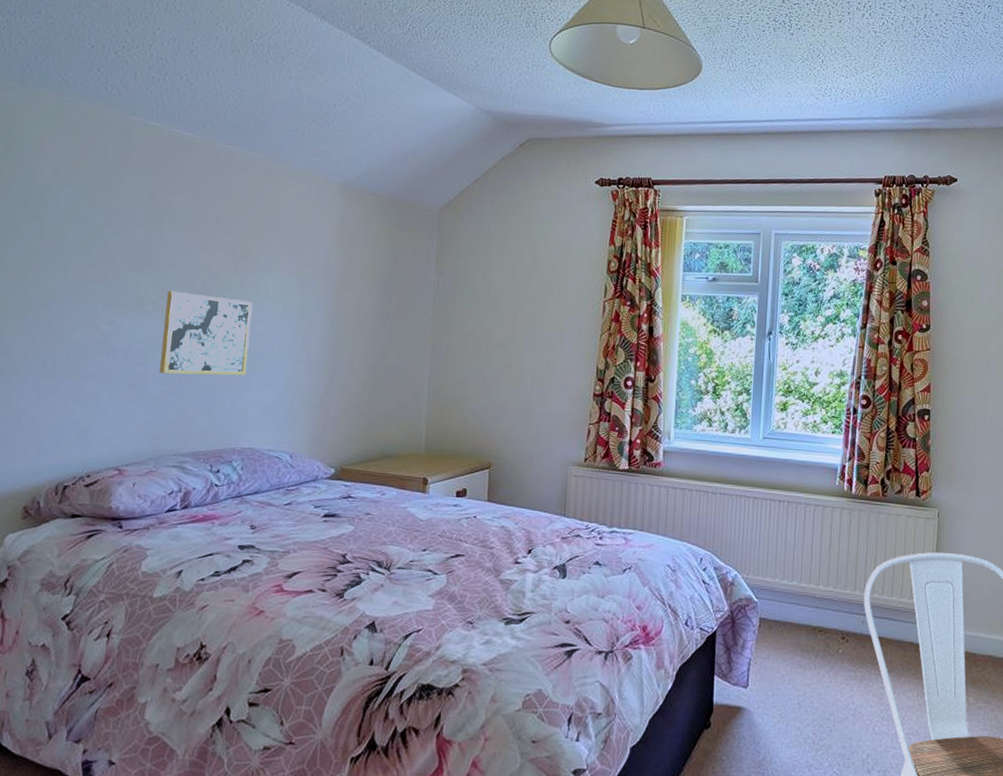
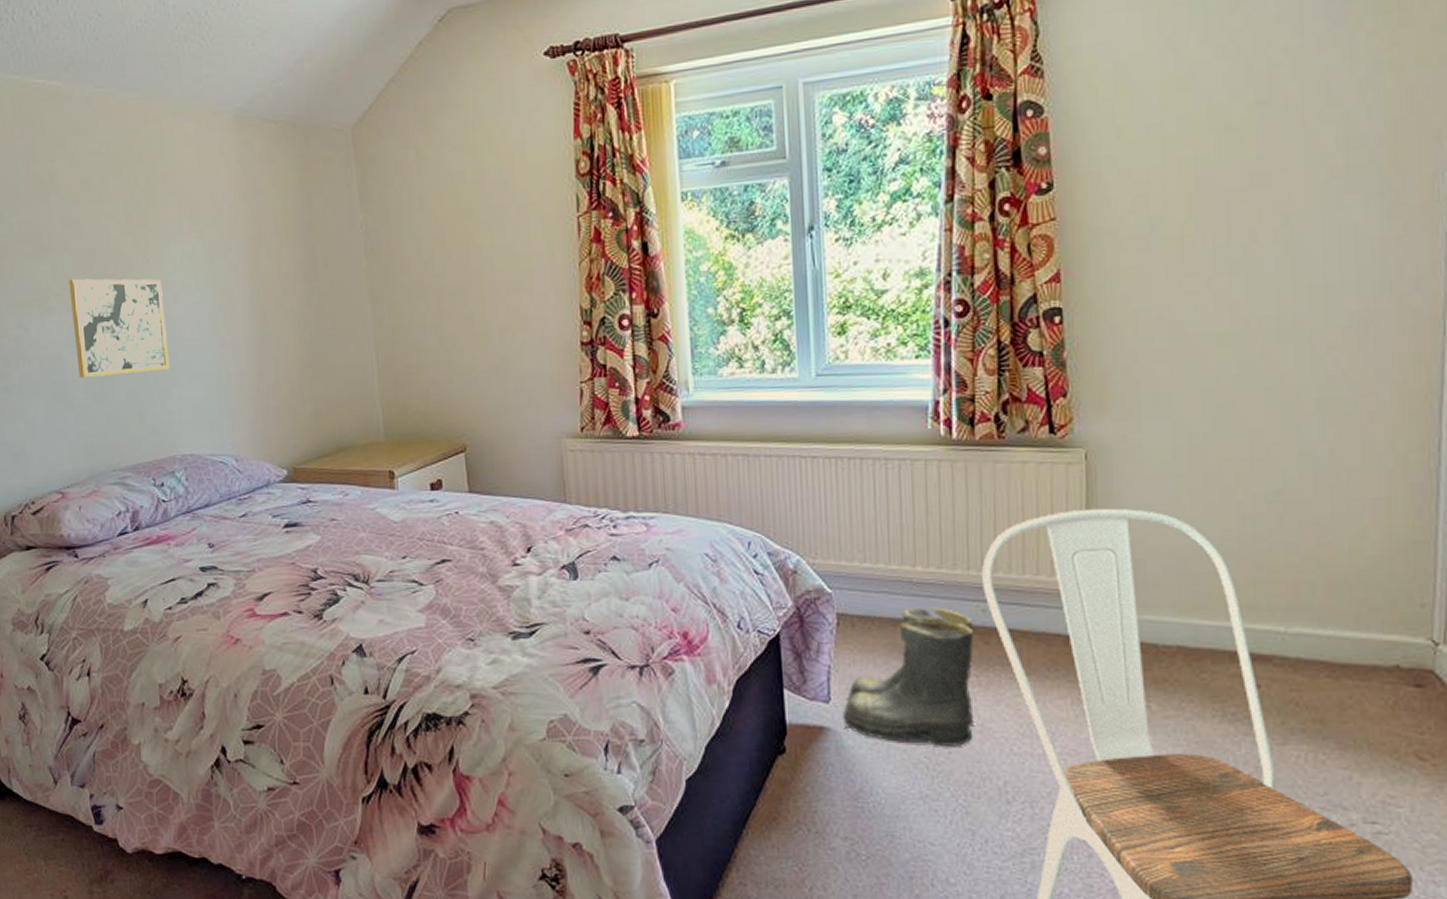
boots: none [755,616,854,726] -> present [841,607,974,746]

